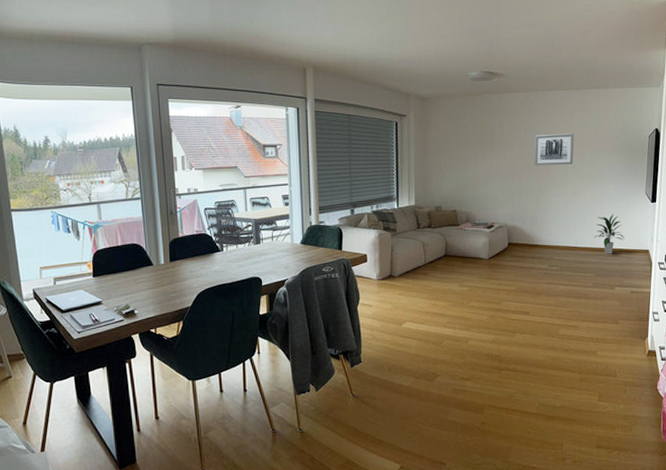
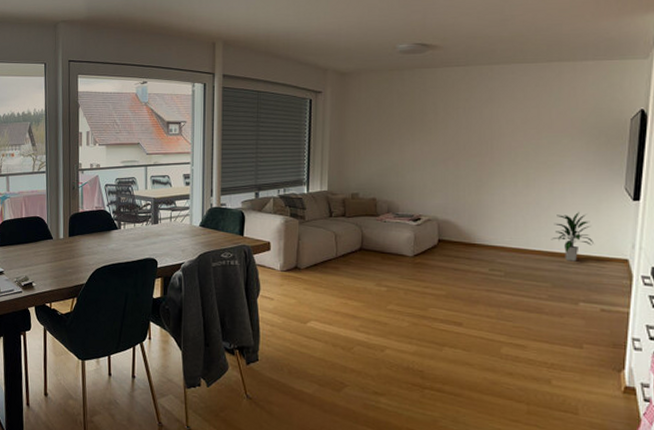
wall art: present [534,133,574,165] -> none [474,114,528,151]

